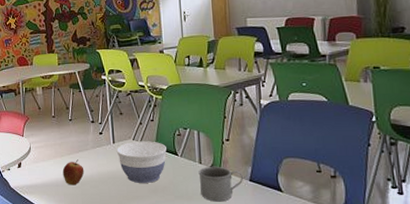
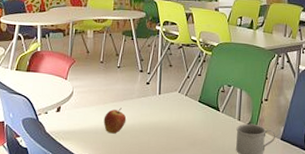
bowl: present [116,141,167,183] -> none [161,94,210,136]

